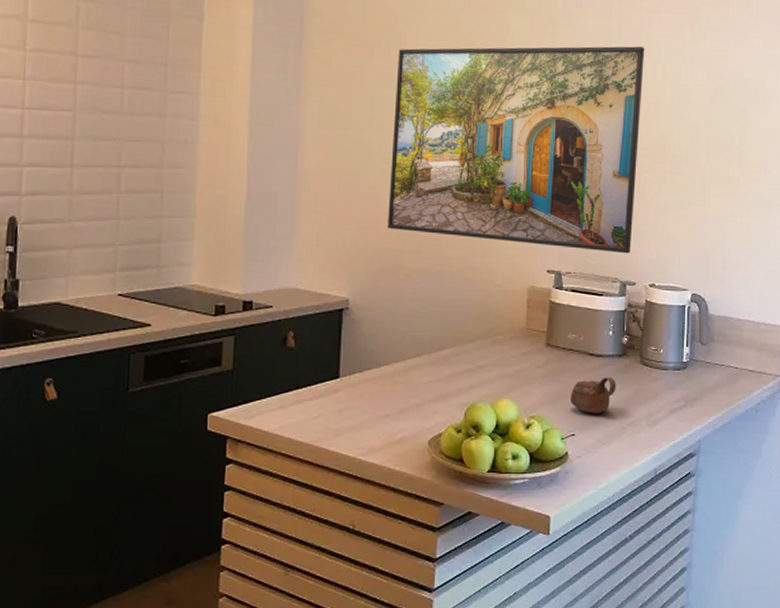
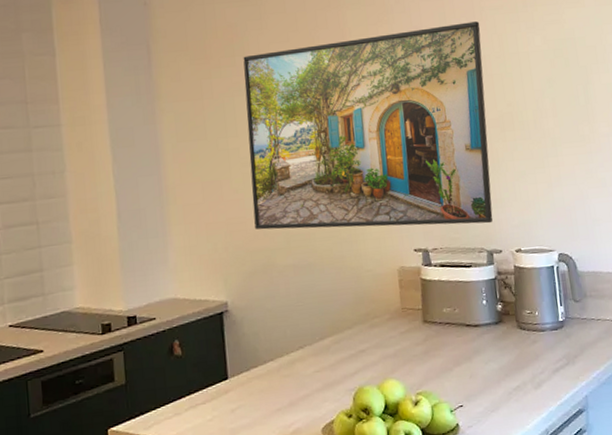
cup: present [571,376,616,414] -> none [453,344,497,383]

